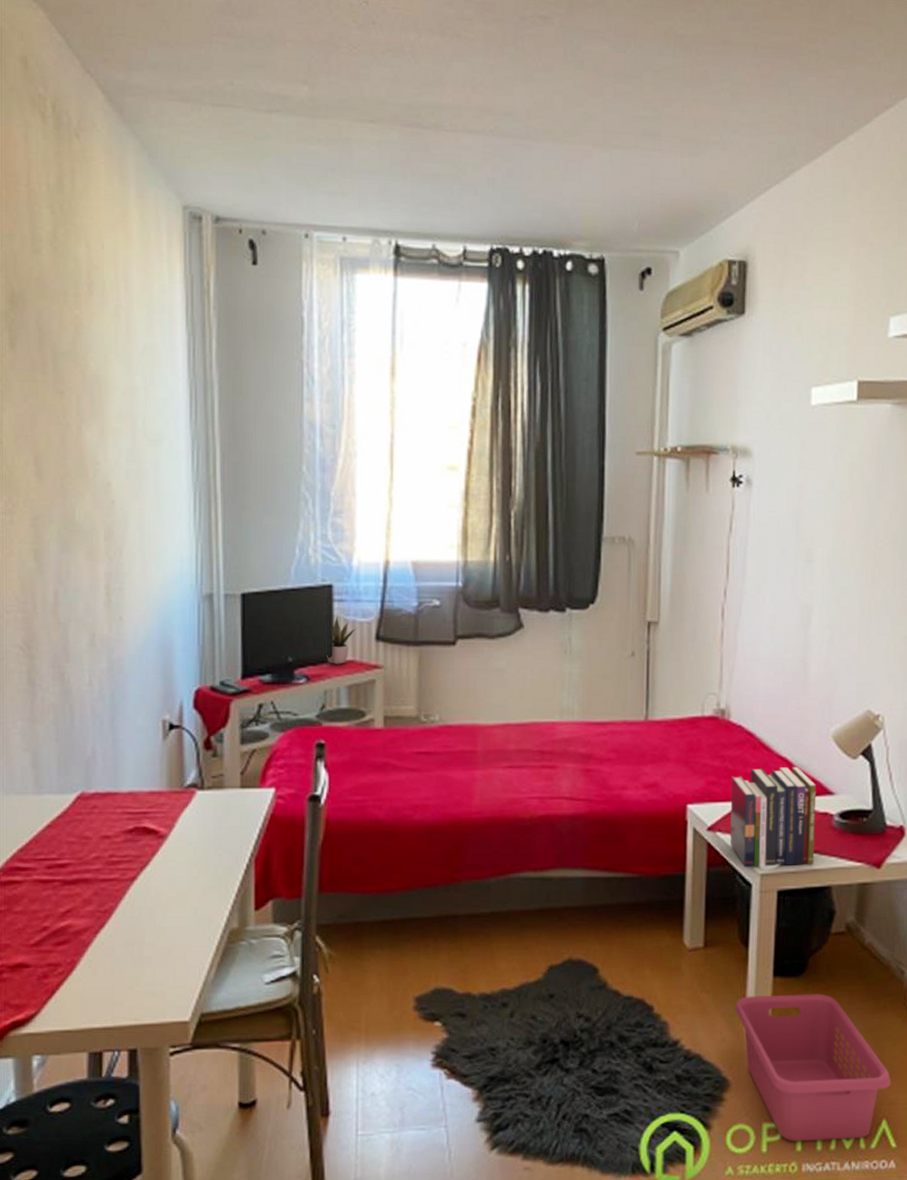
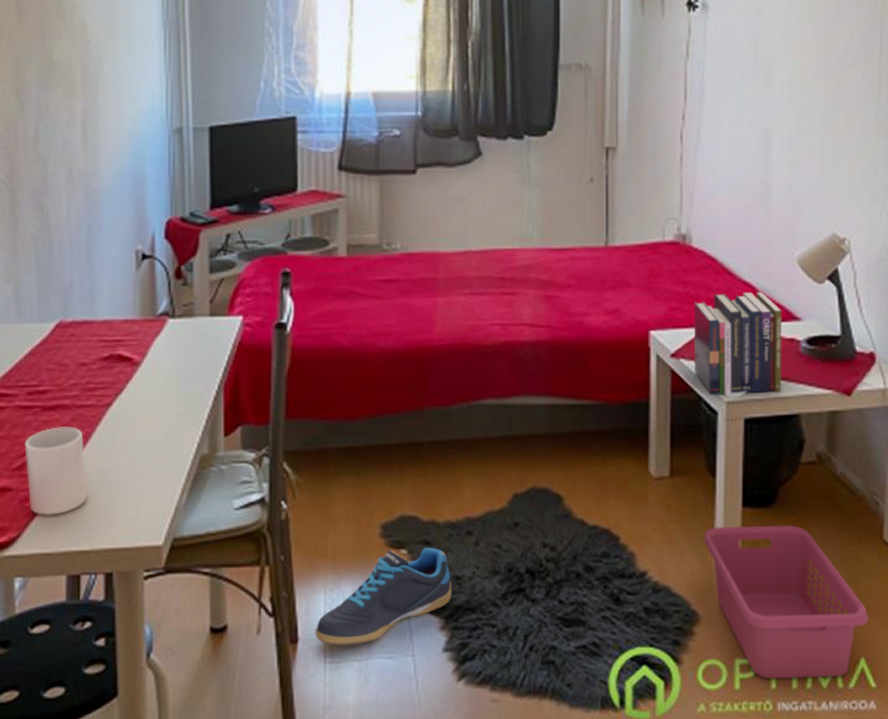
mug: none [43,901,111,992] -> present [24,427,88,515]
potted plant: present [327,617,356,664] -> none [291,148,319,194]
athletic shoe: none [346,1019,486,1118] -> present [315,547,451,645]

